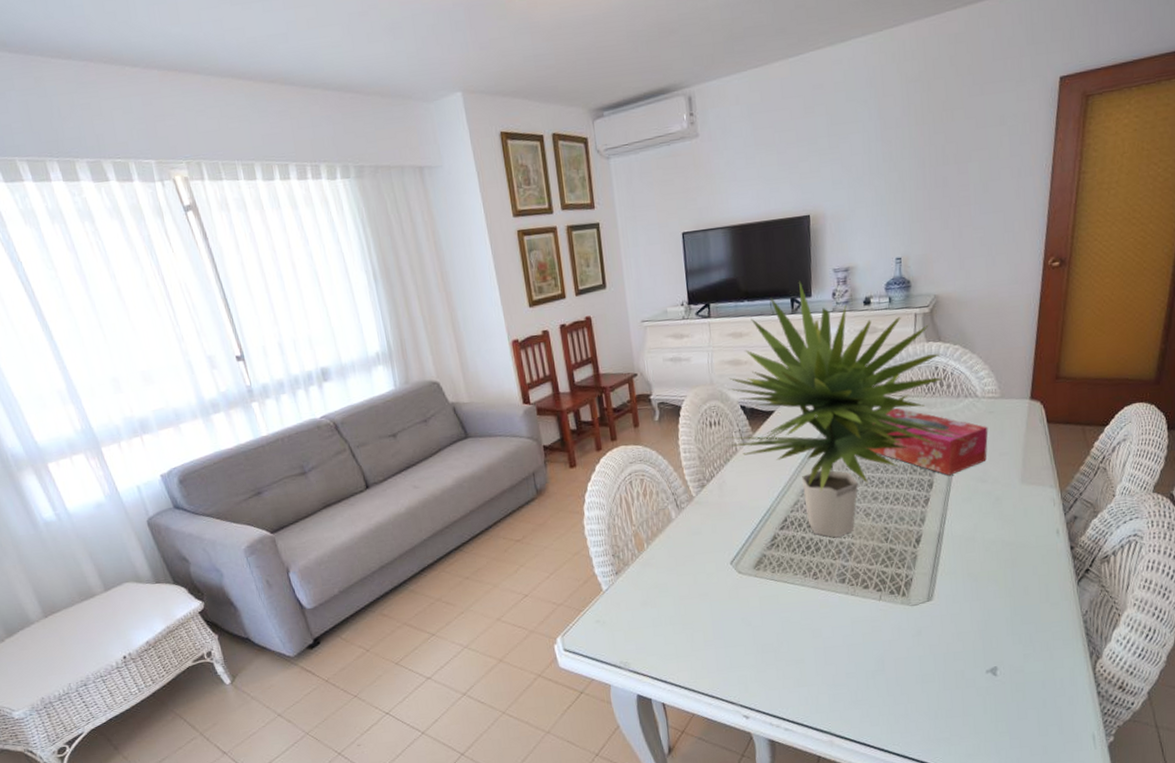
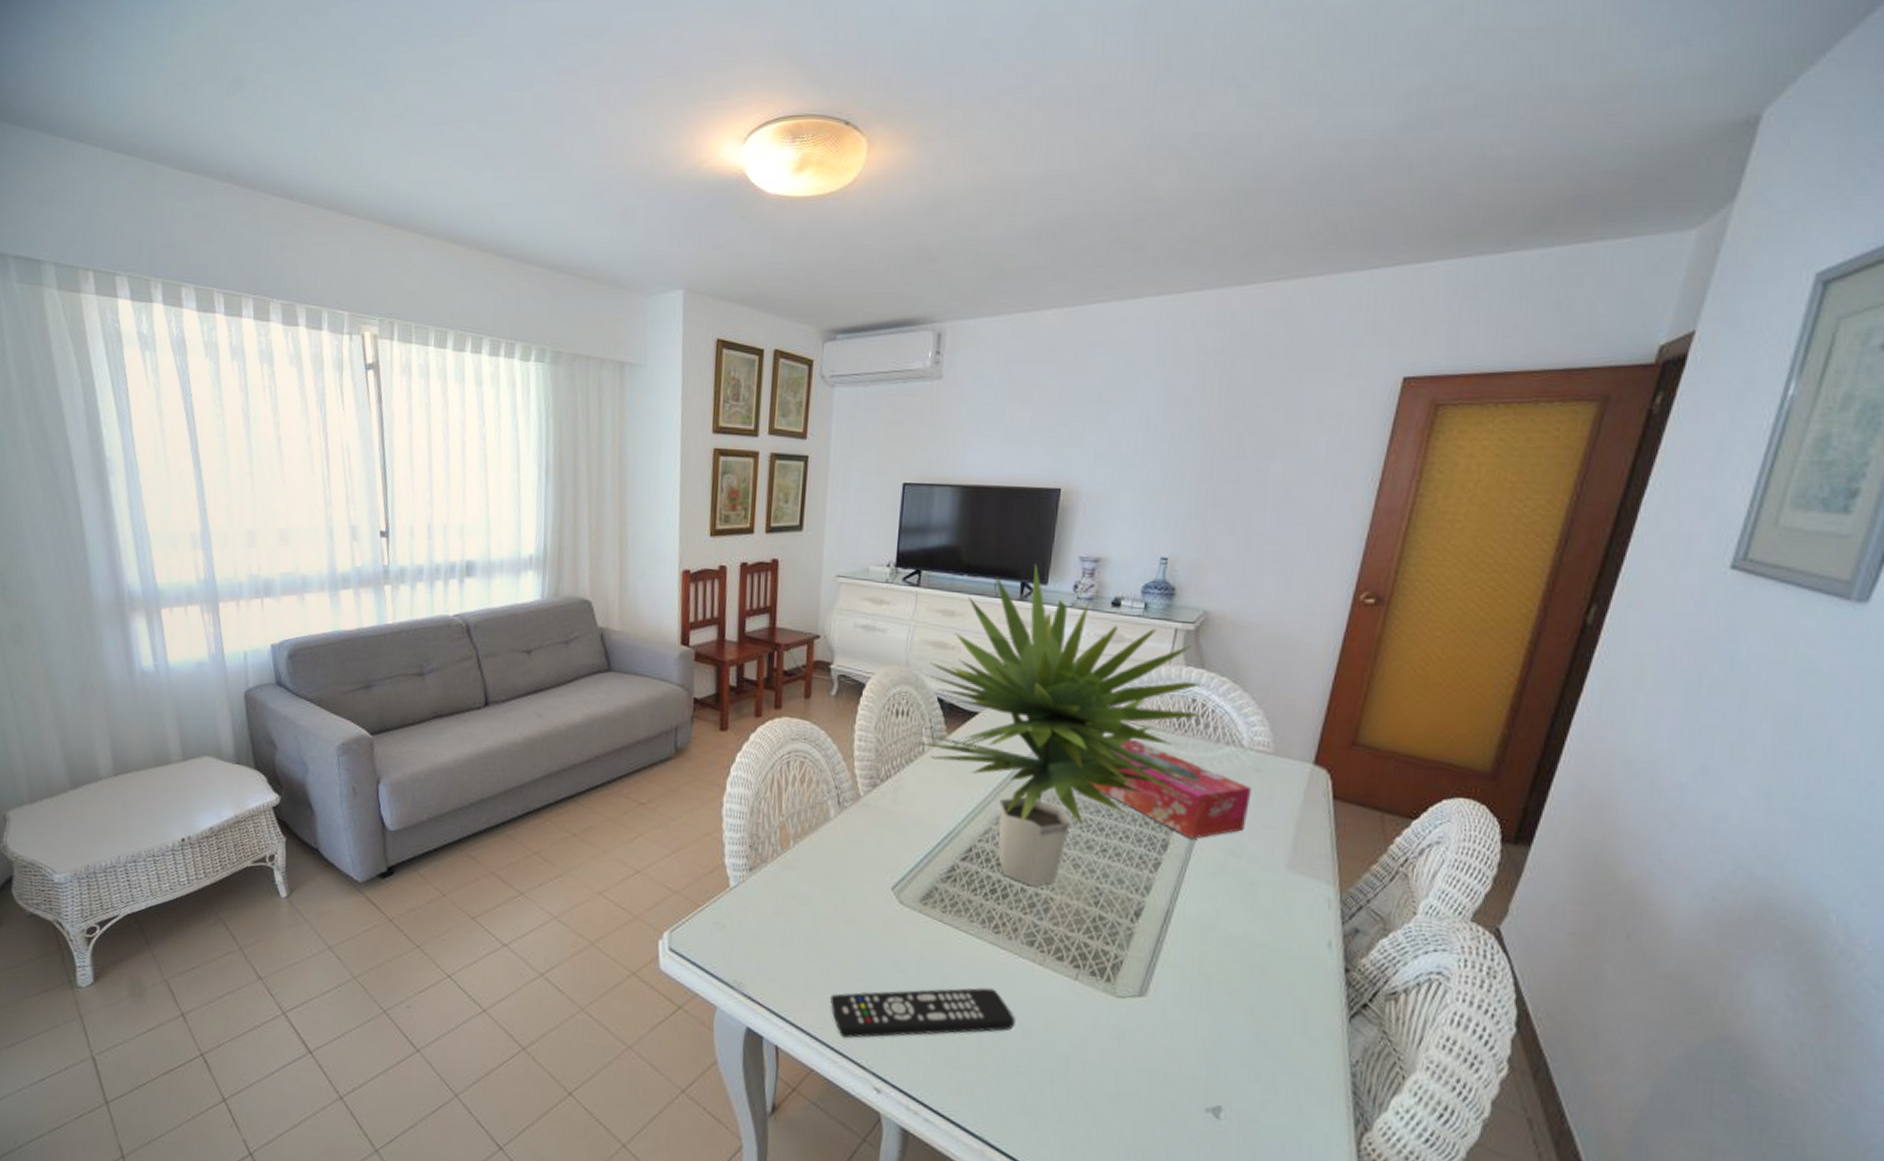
remote control: none [698,621,840,685] -> present [830,987,1015,1039]

